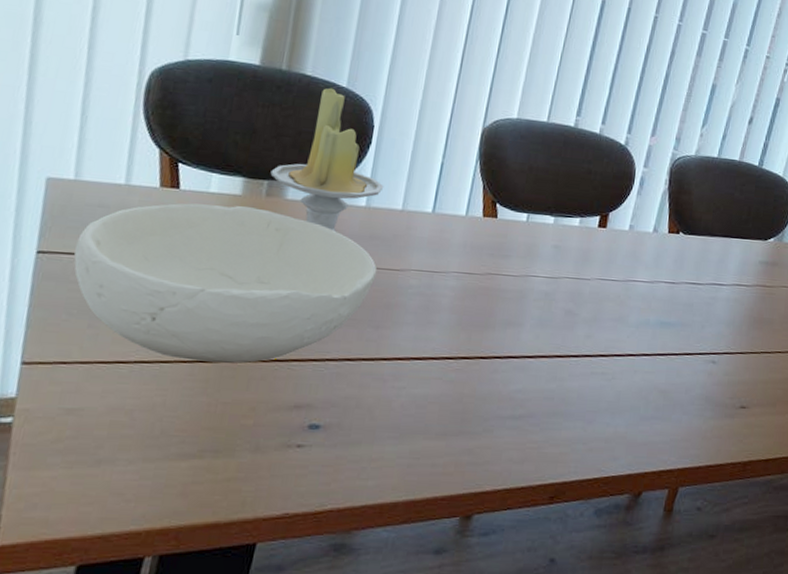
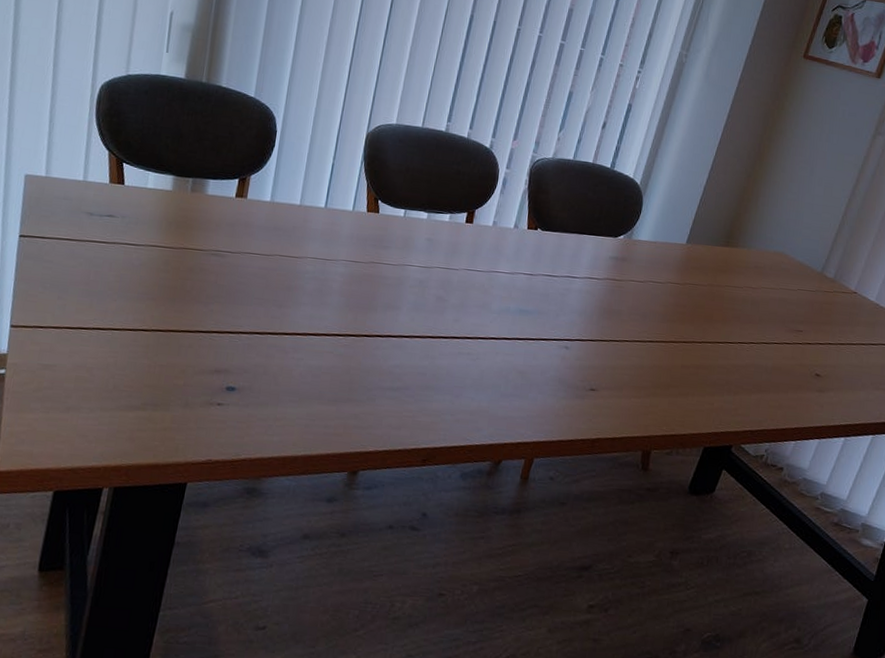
bowl: present [73,203,377,364] -> none [46,197,280,333]
candle: present [270,88,384,232] -> none [194,98,285,223]

